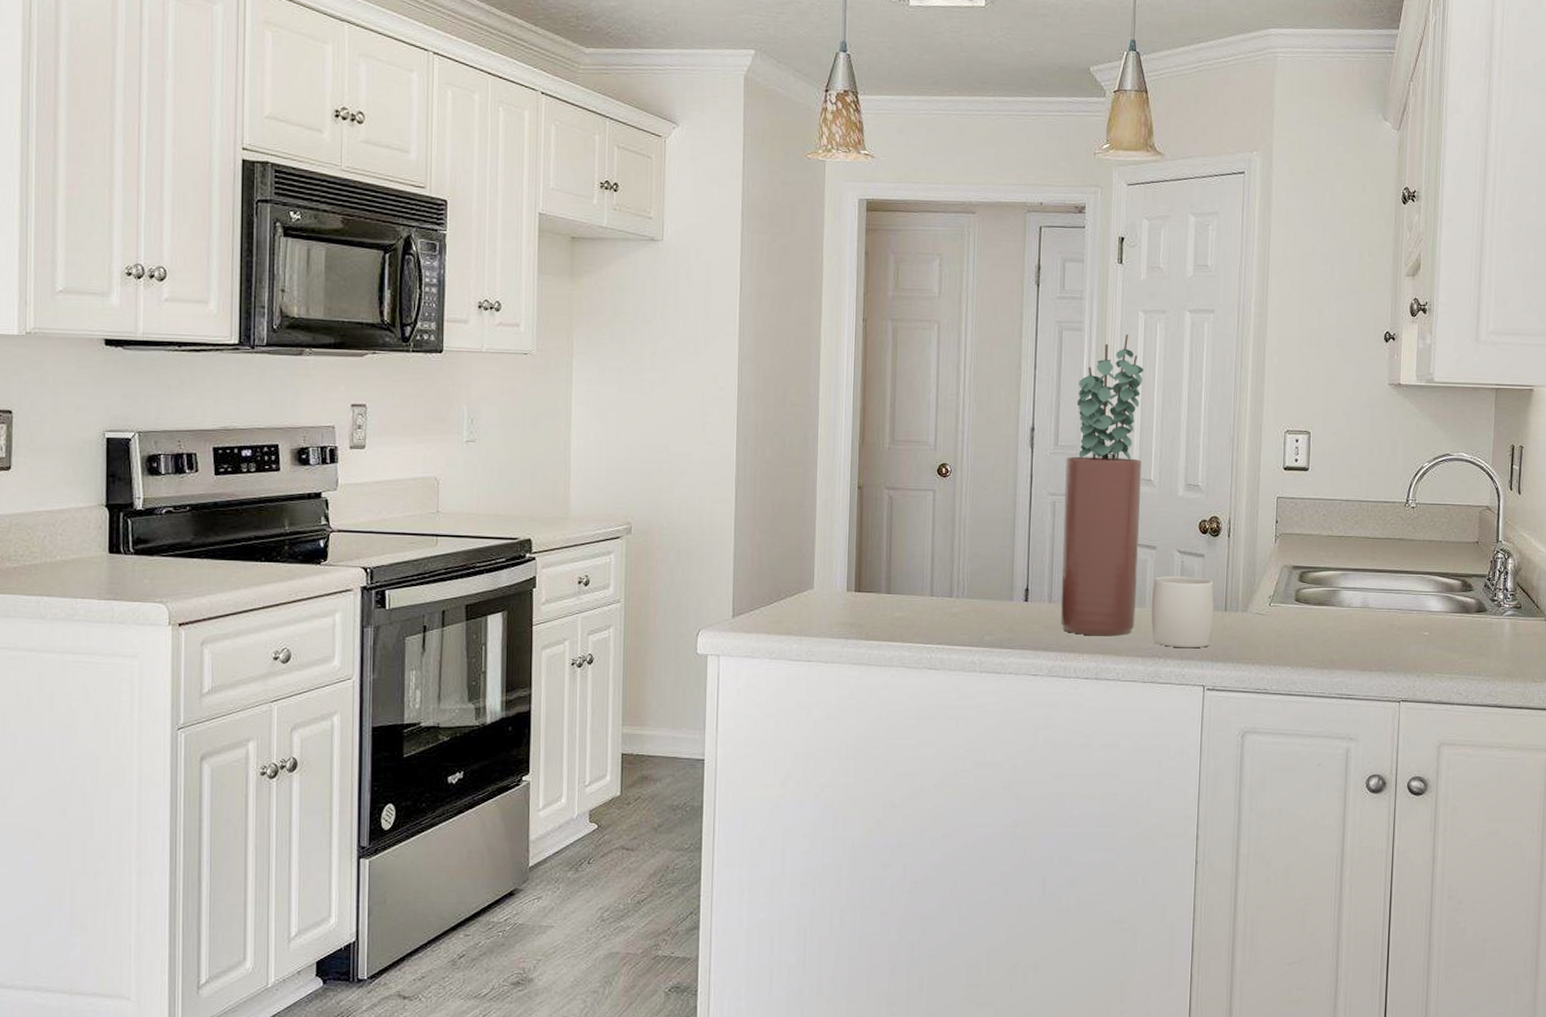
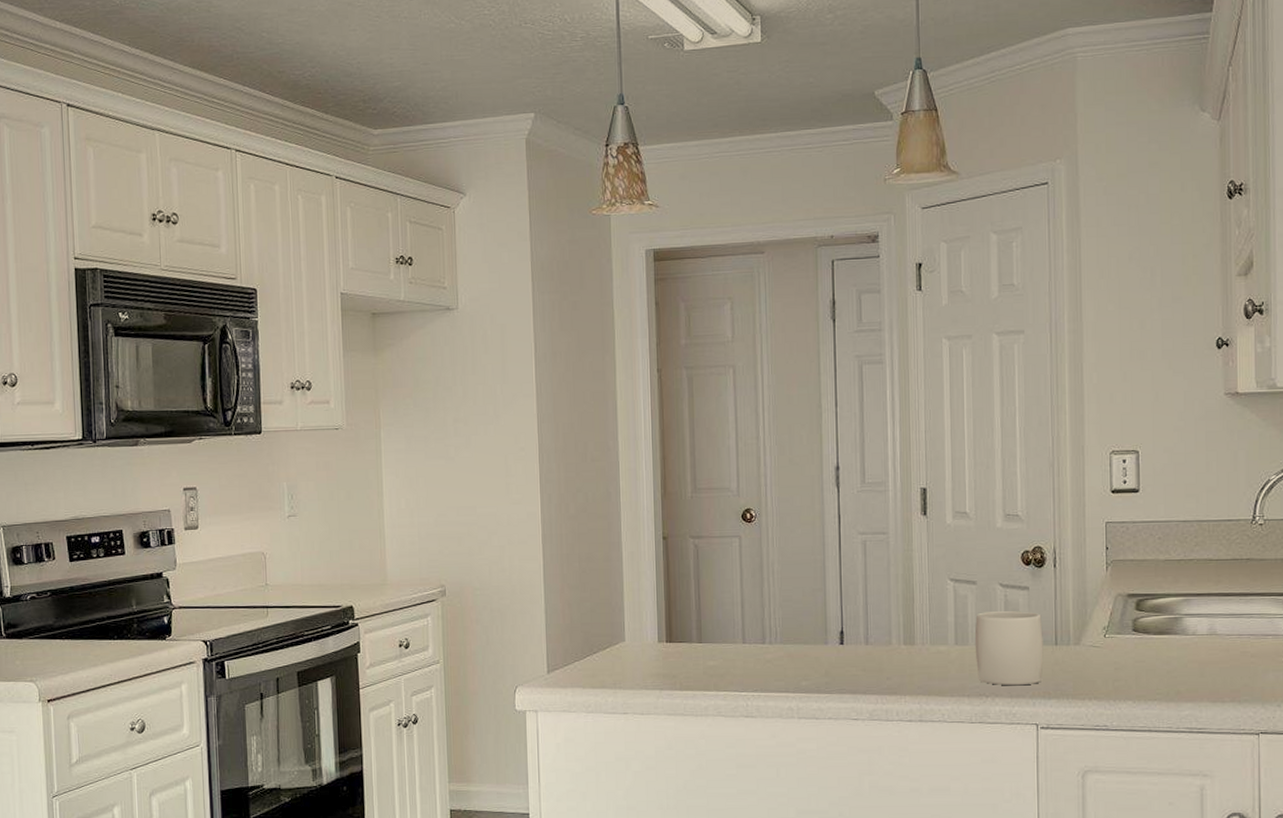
vase: present [1060,334,1144,636] -> none [874,363,958,677]

